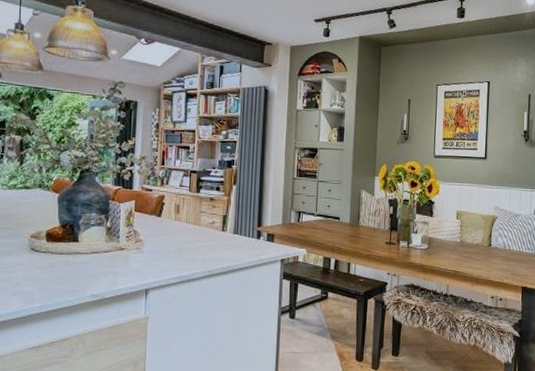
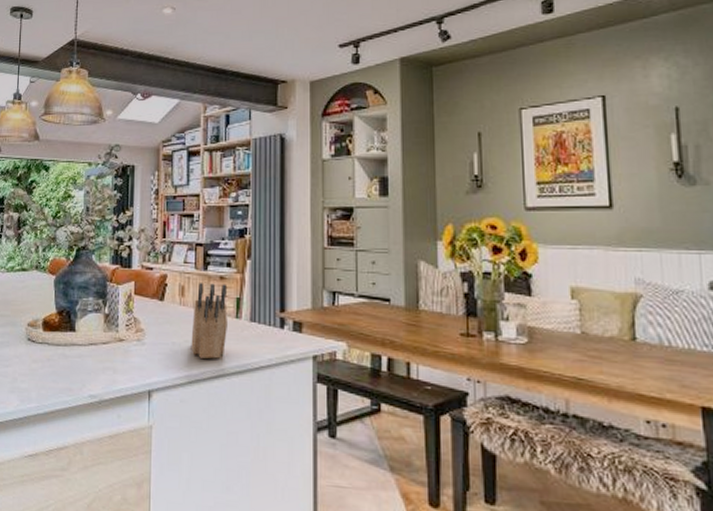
knife block: none [183,203,216,263] -> present [191,283,228,359]

